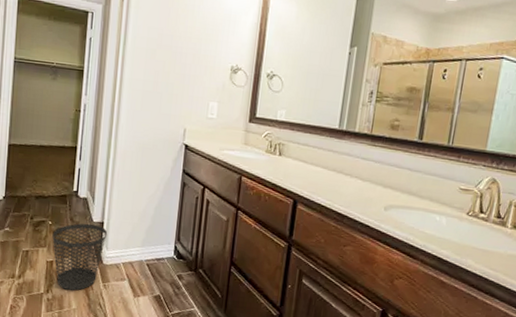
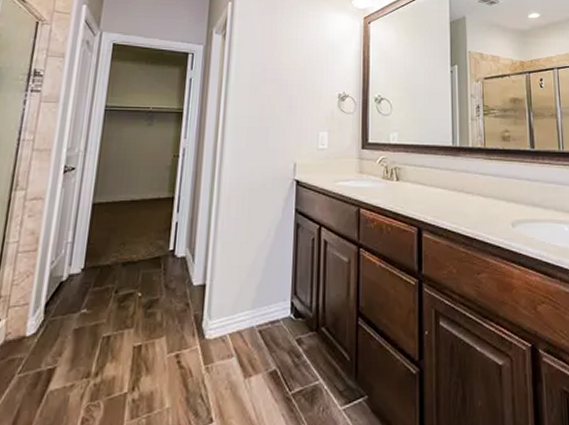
wastebasket: present [52,223,108,291] -> none [141,288,211,383]

